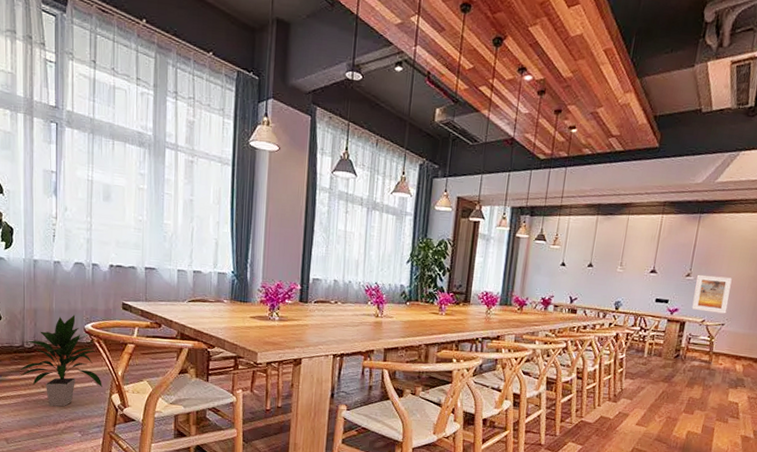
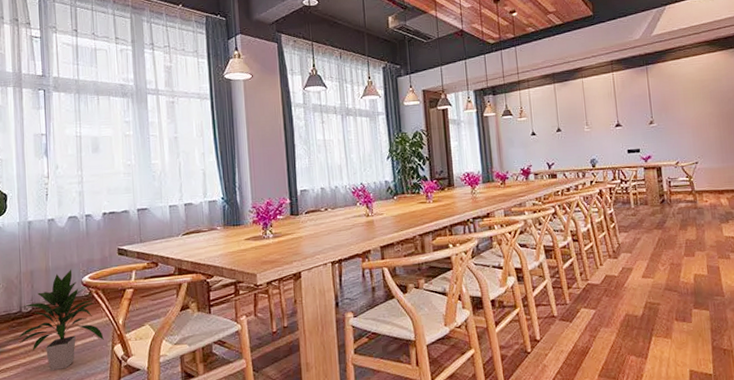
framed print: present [691,274,732,314] -> none [660,118,697,154]

